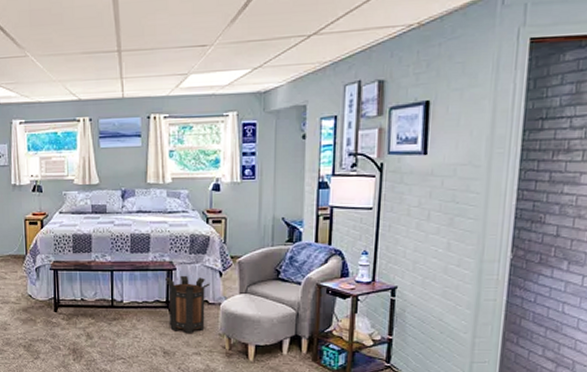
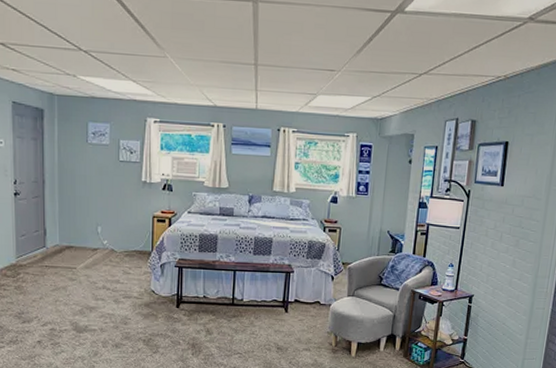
decorative basket: present [166,275,211,334] -> none [284,277,323,332]

